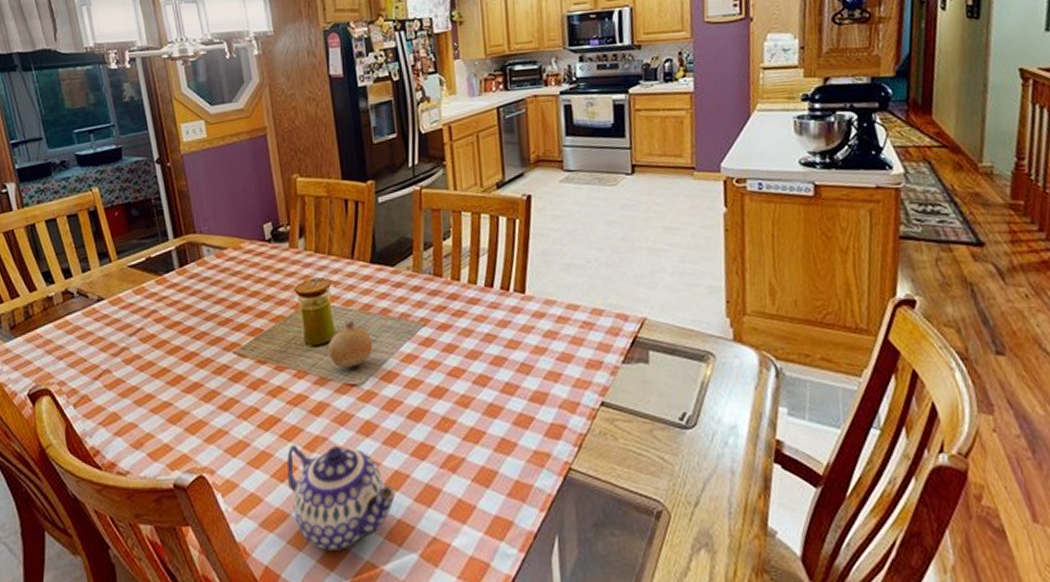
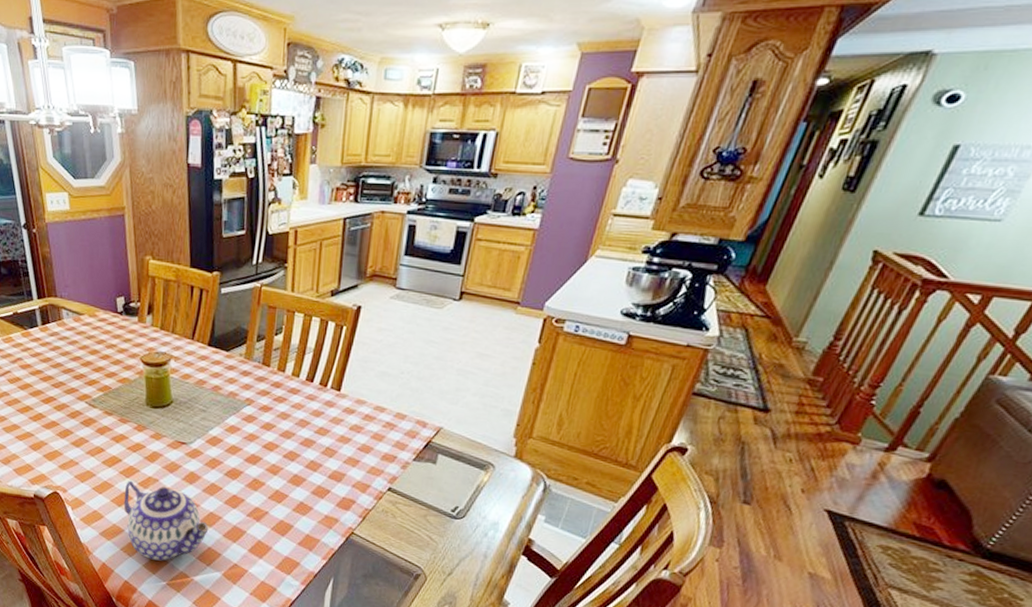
fruit: present [327,320,373,368] -> none [164,391,203,430]

